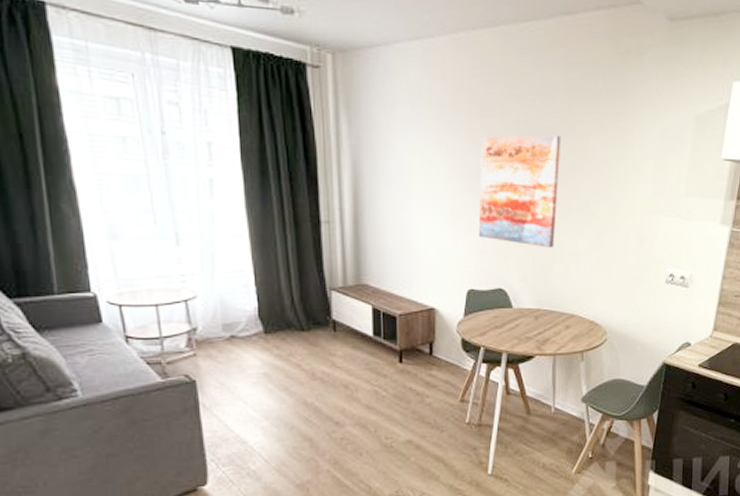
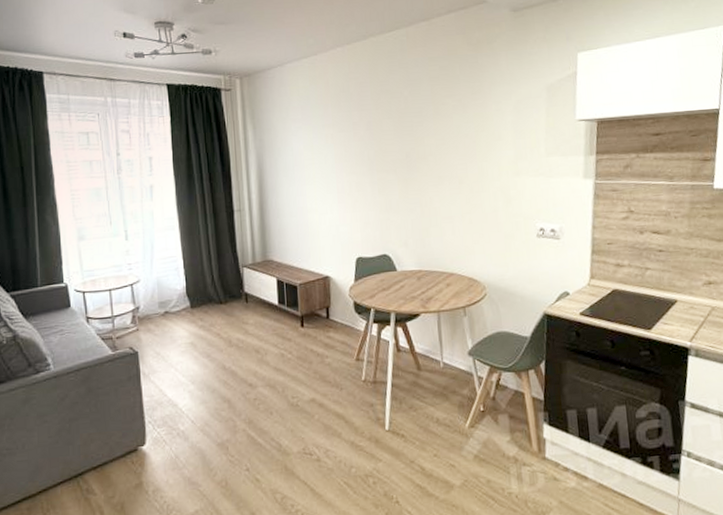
wall art: present [478,134,562,248] -> none [360,118,430,215]

